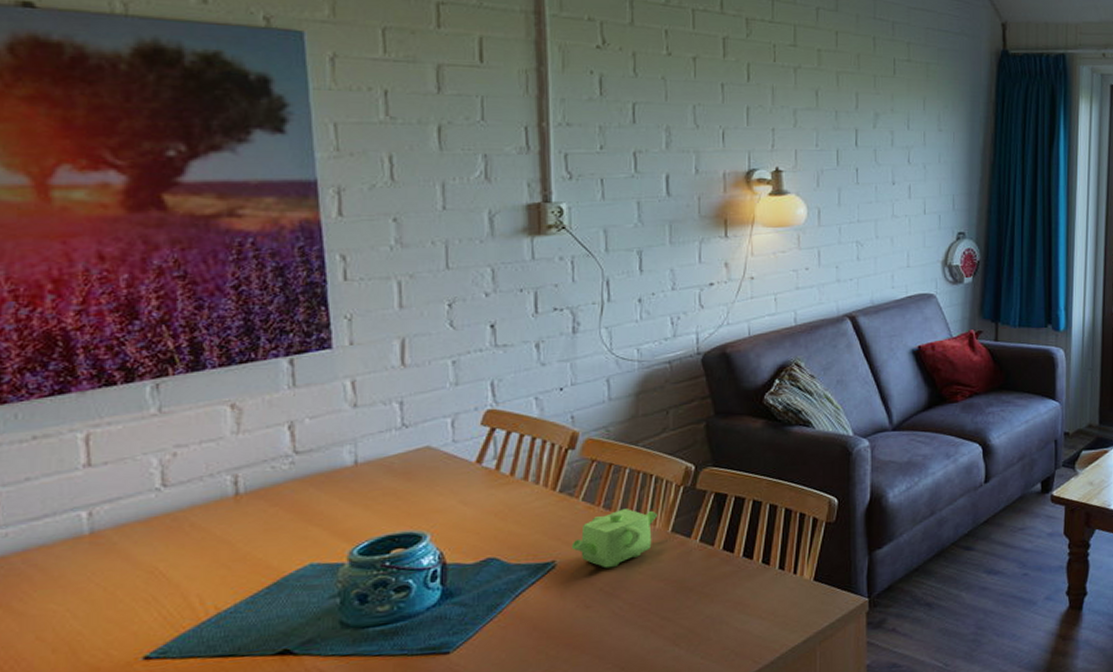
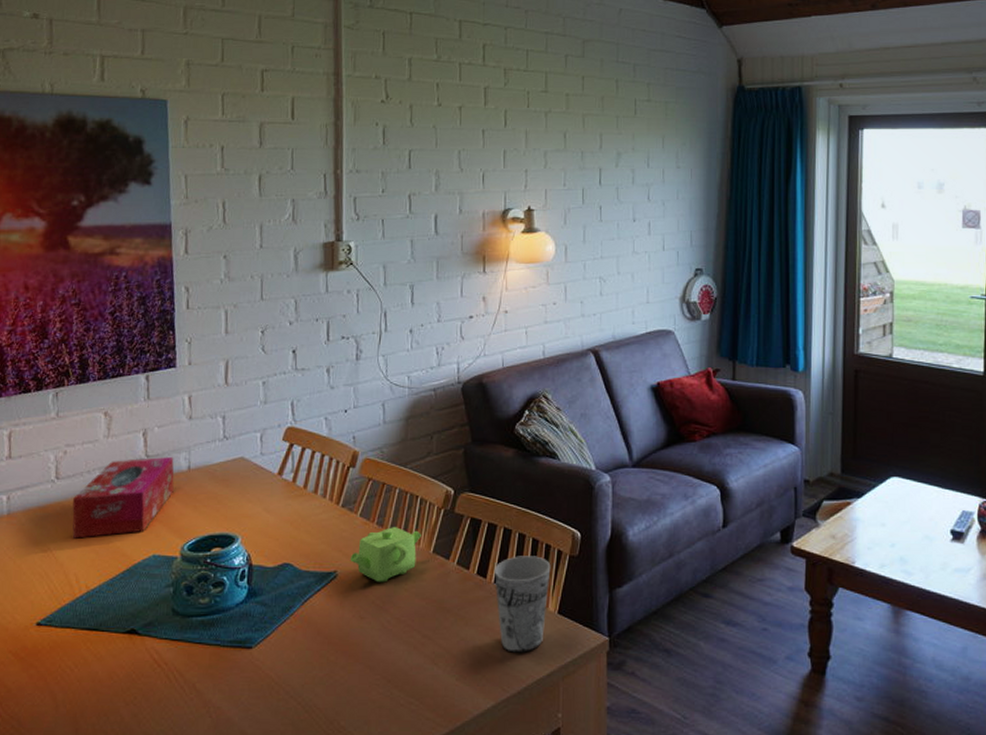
tissue box: none [190,450,336,554] -> present [72,456,174,539]
cup: none [743,525,806,624] -> present [494,556,551,653]

